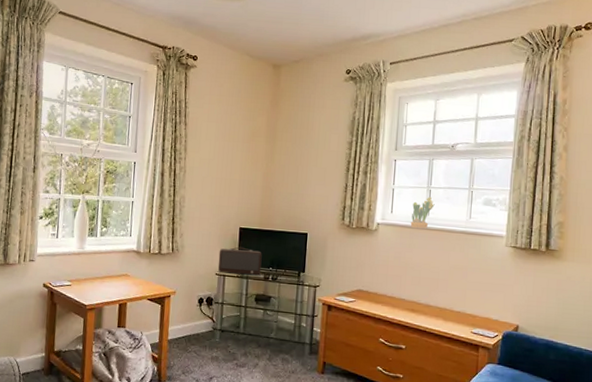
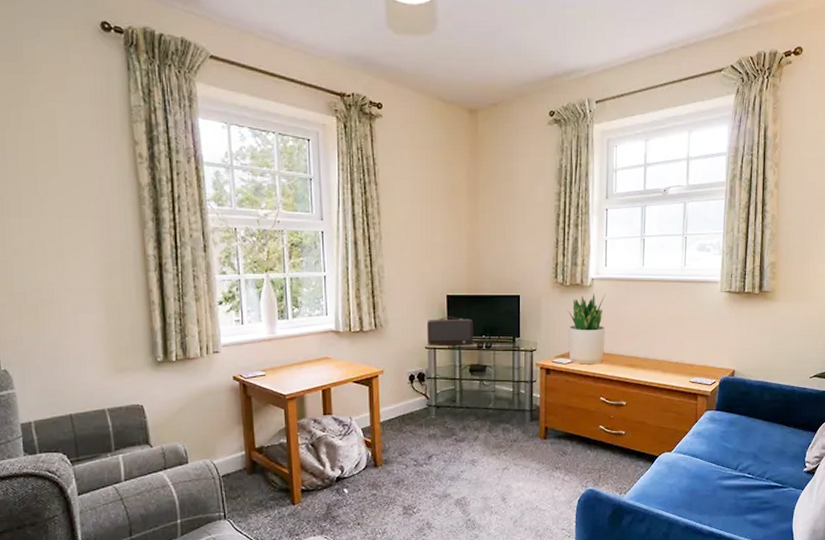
planter: none [351,236,391,306] -> present [568,292,606,365]
potted flower: present [410,197,435,229] -> none [625,246,649,280]

